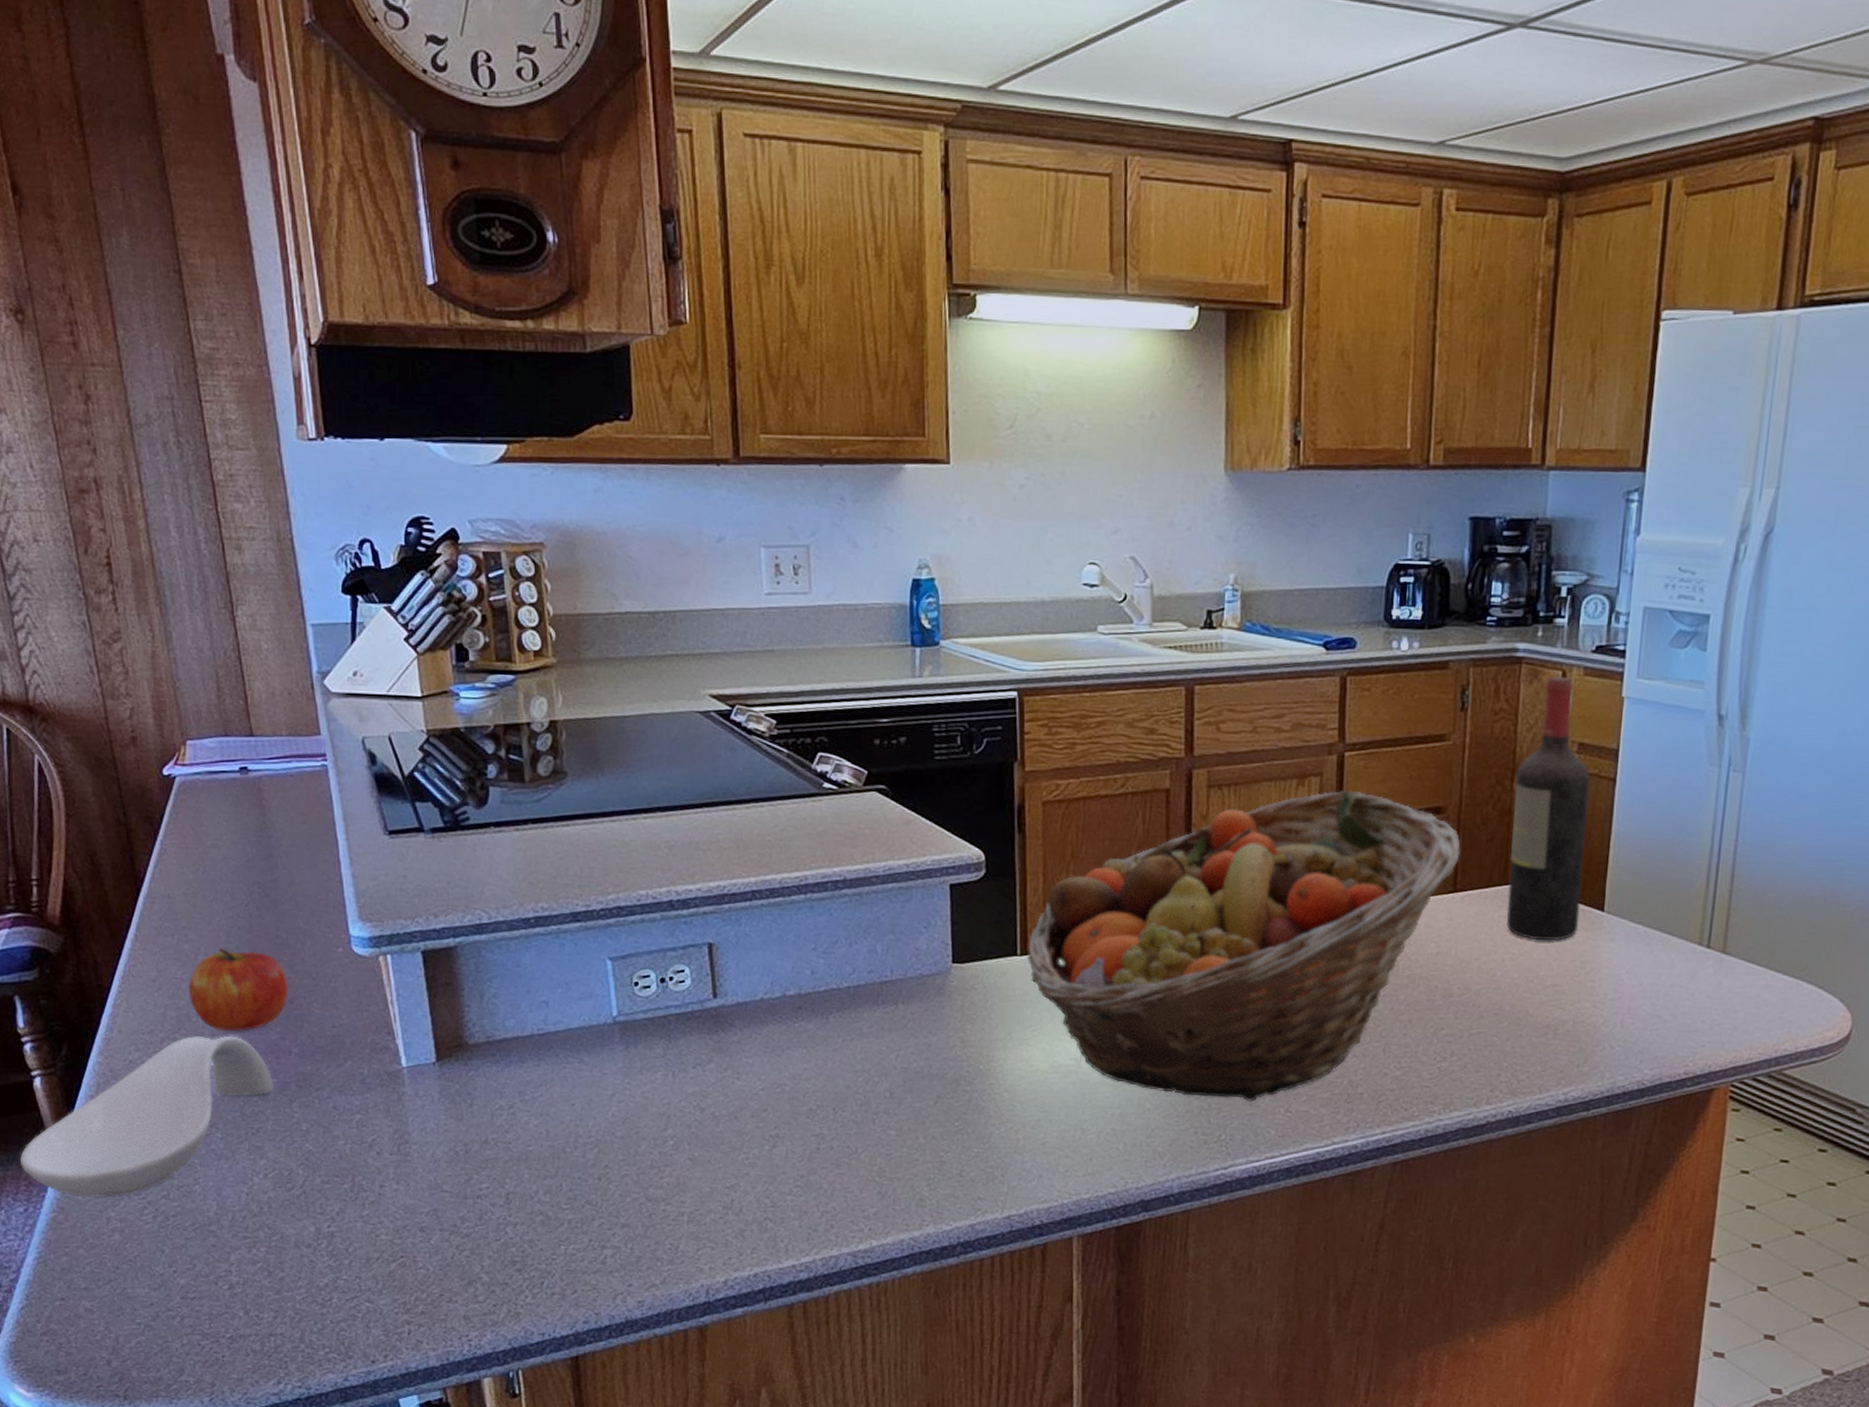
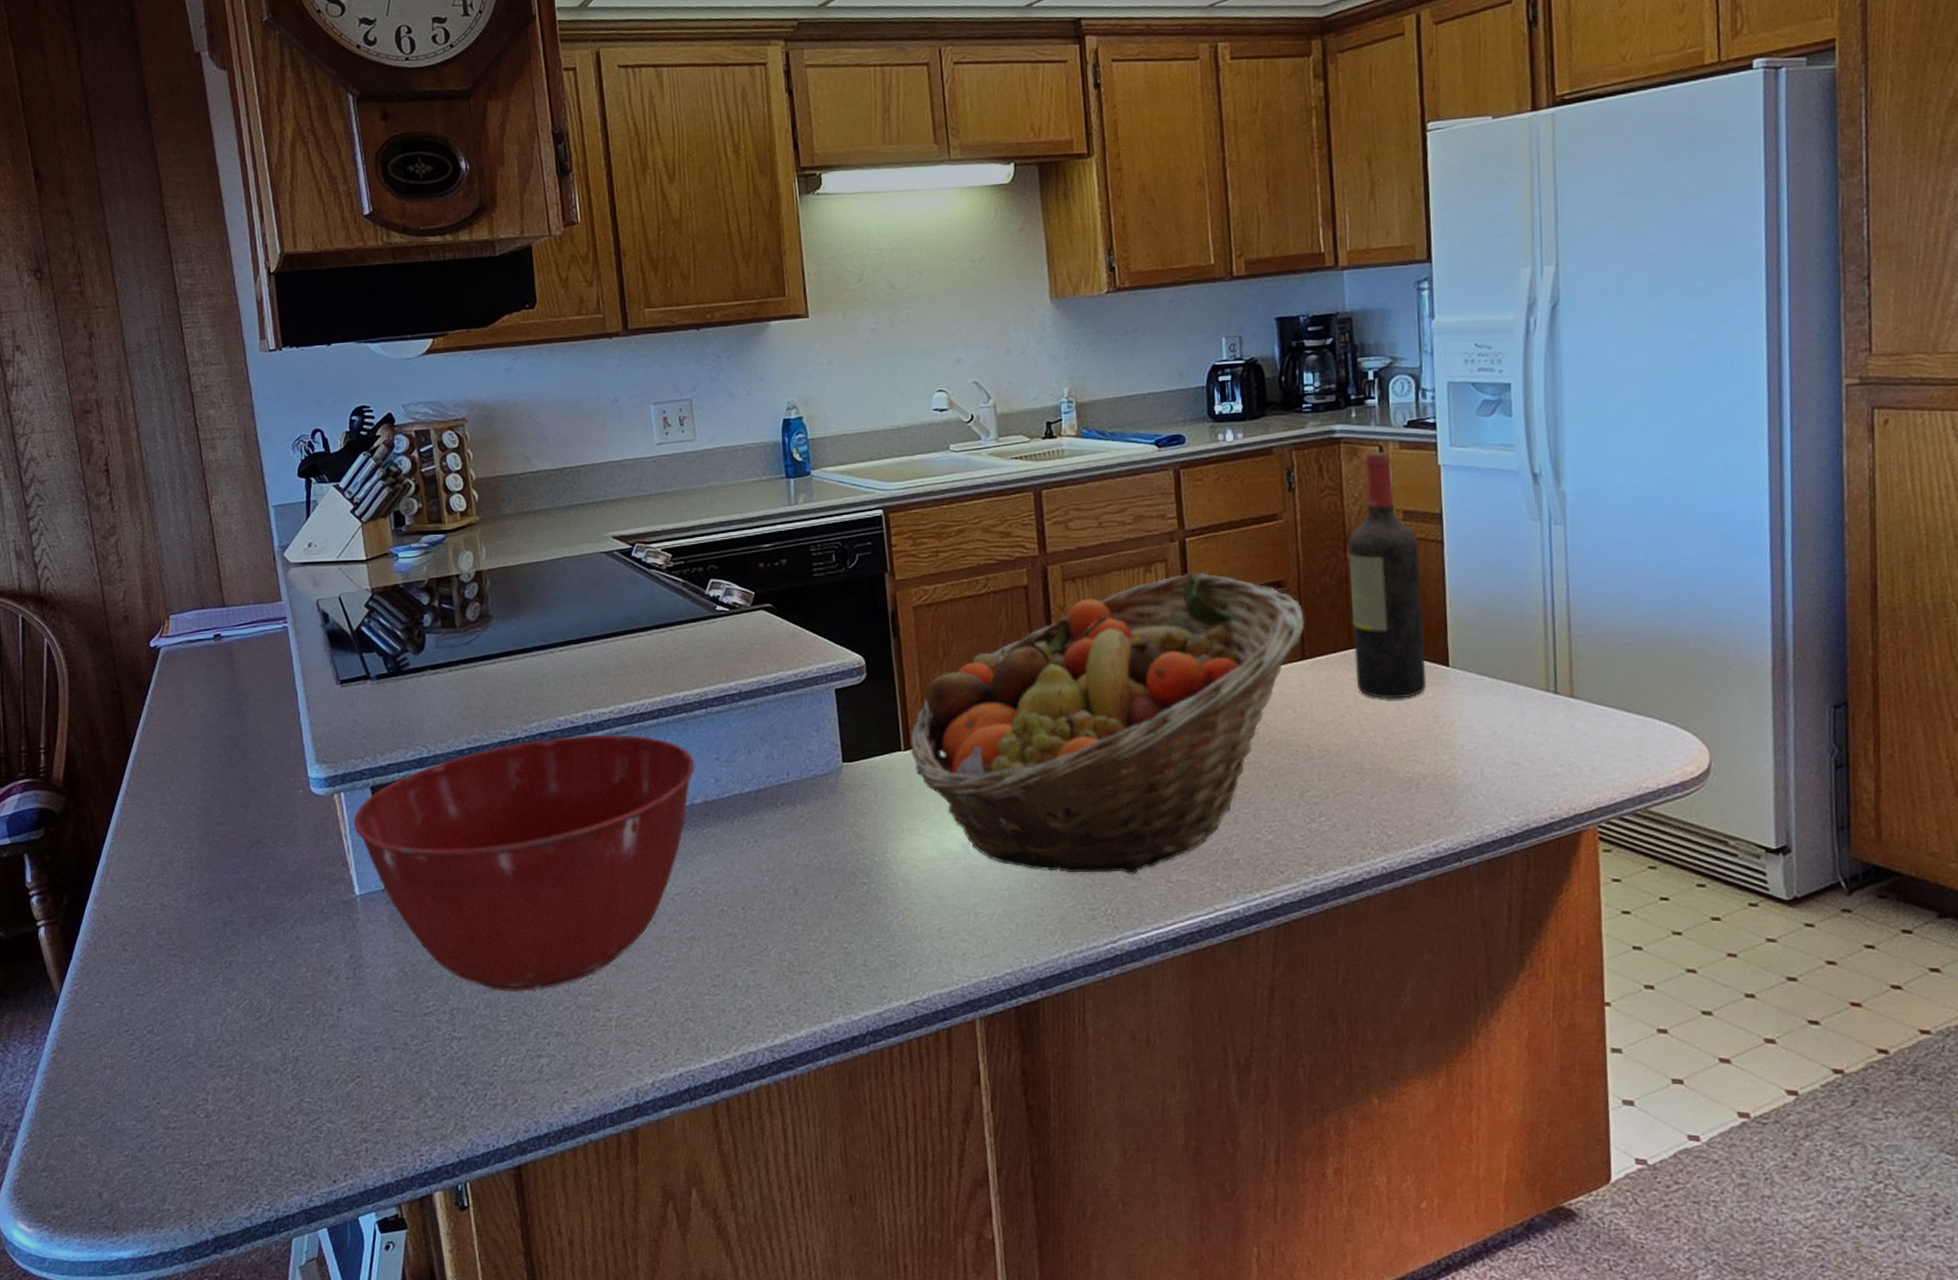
spoon rest: present [20,1036,275,1198] -> none [26,878,245,1037]
apple: present [189,948,288,1032] -> none [171,797,256,873]
mixing bowl: none [401,912,790,1180] -> present [354,734,695,992]

